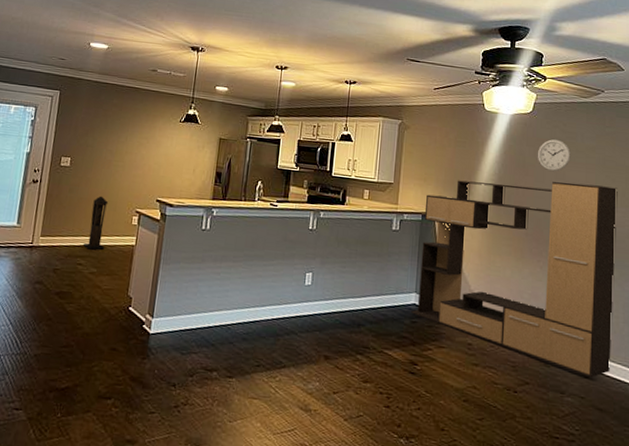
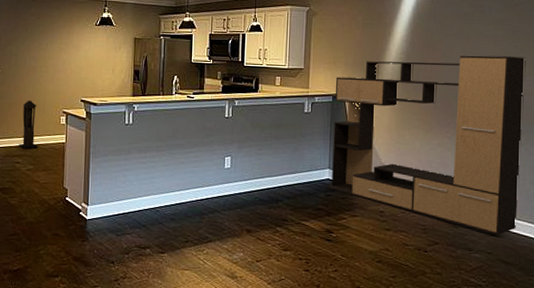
wall clock: present [537,138,571,172] -> none [444,13,479,46]

